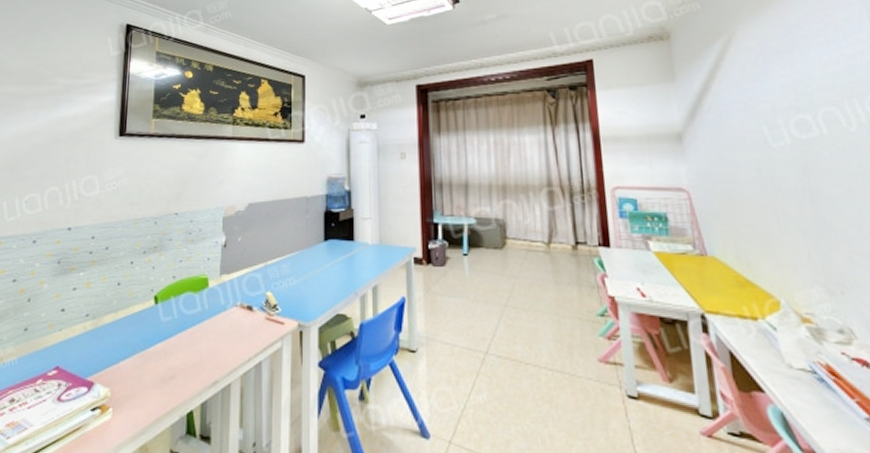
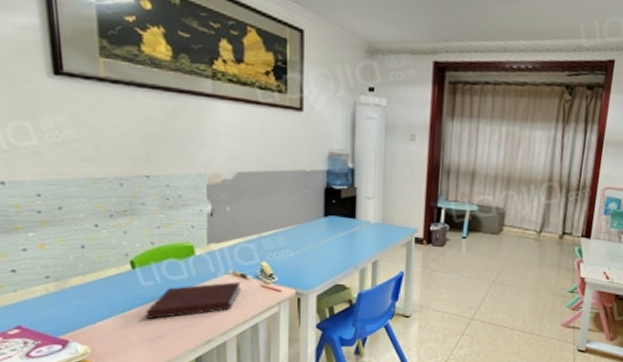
notebook: none [161,315,247,358] -> present [145,282,240,319]

